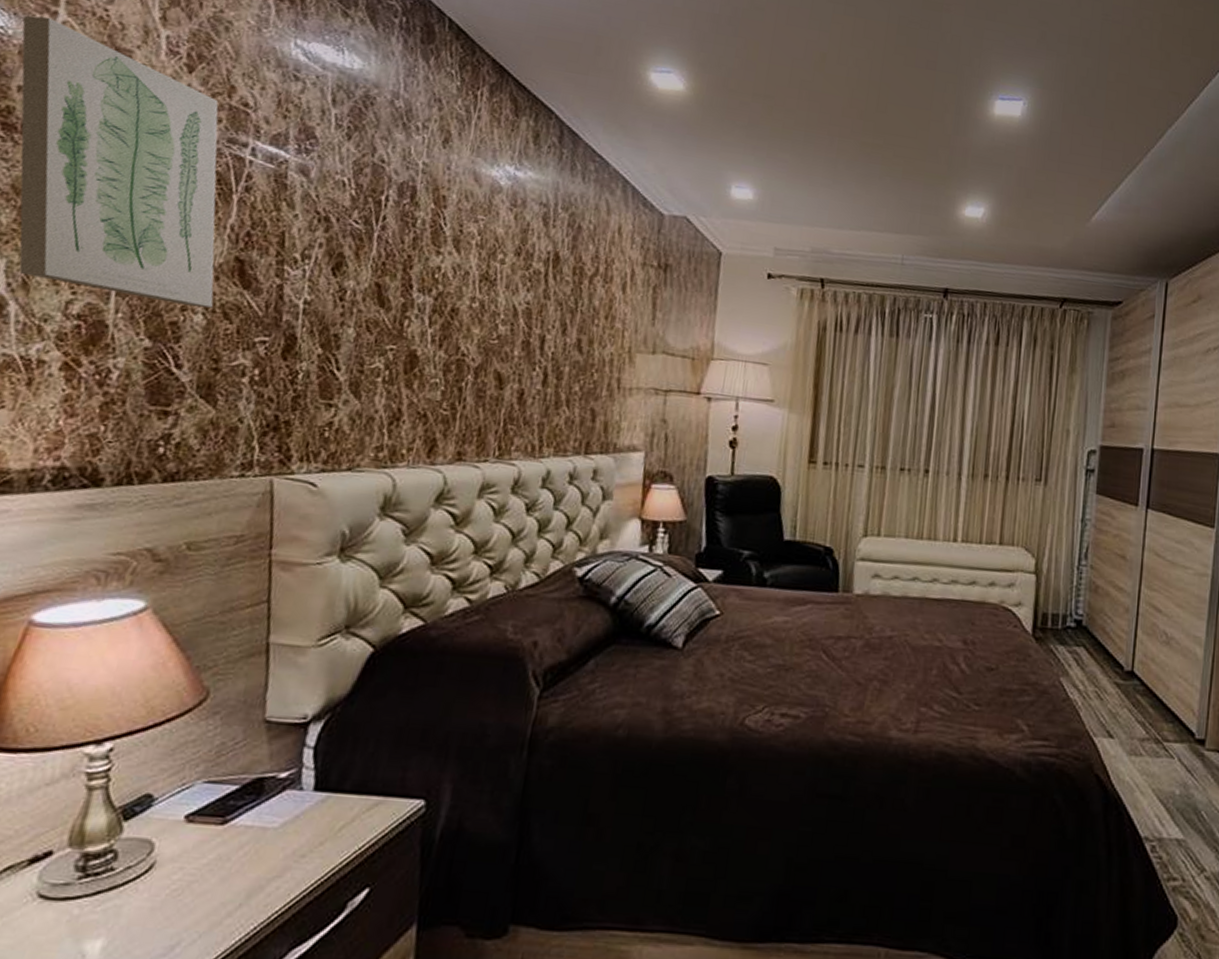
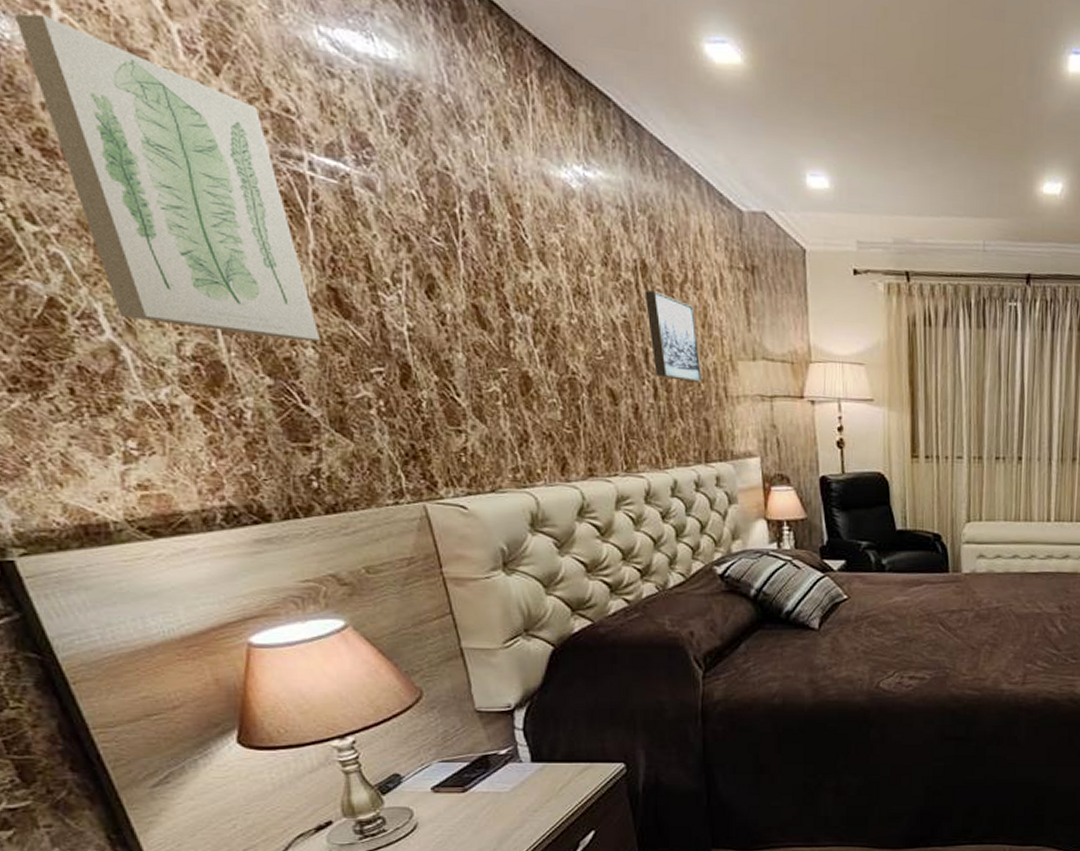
wall art: none [548,280,600,372] -> present [644,290,703,382]

